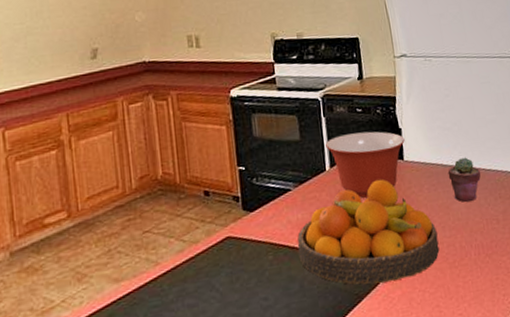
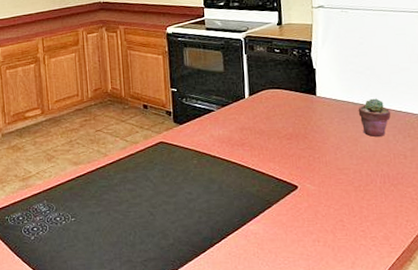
fruit bowl: present [297,179,440,285] -> none [218,109,346,195]
mixing bowl: present [325,131,405,198] -> none [246,69,318,123]

